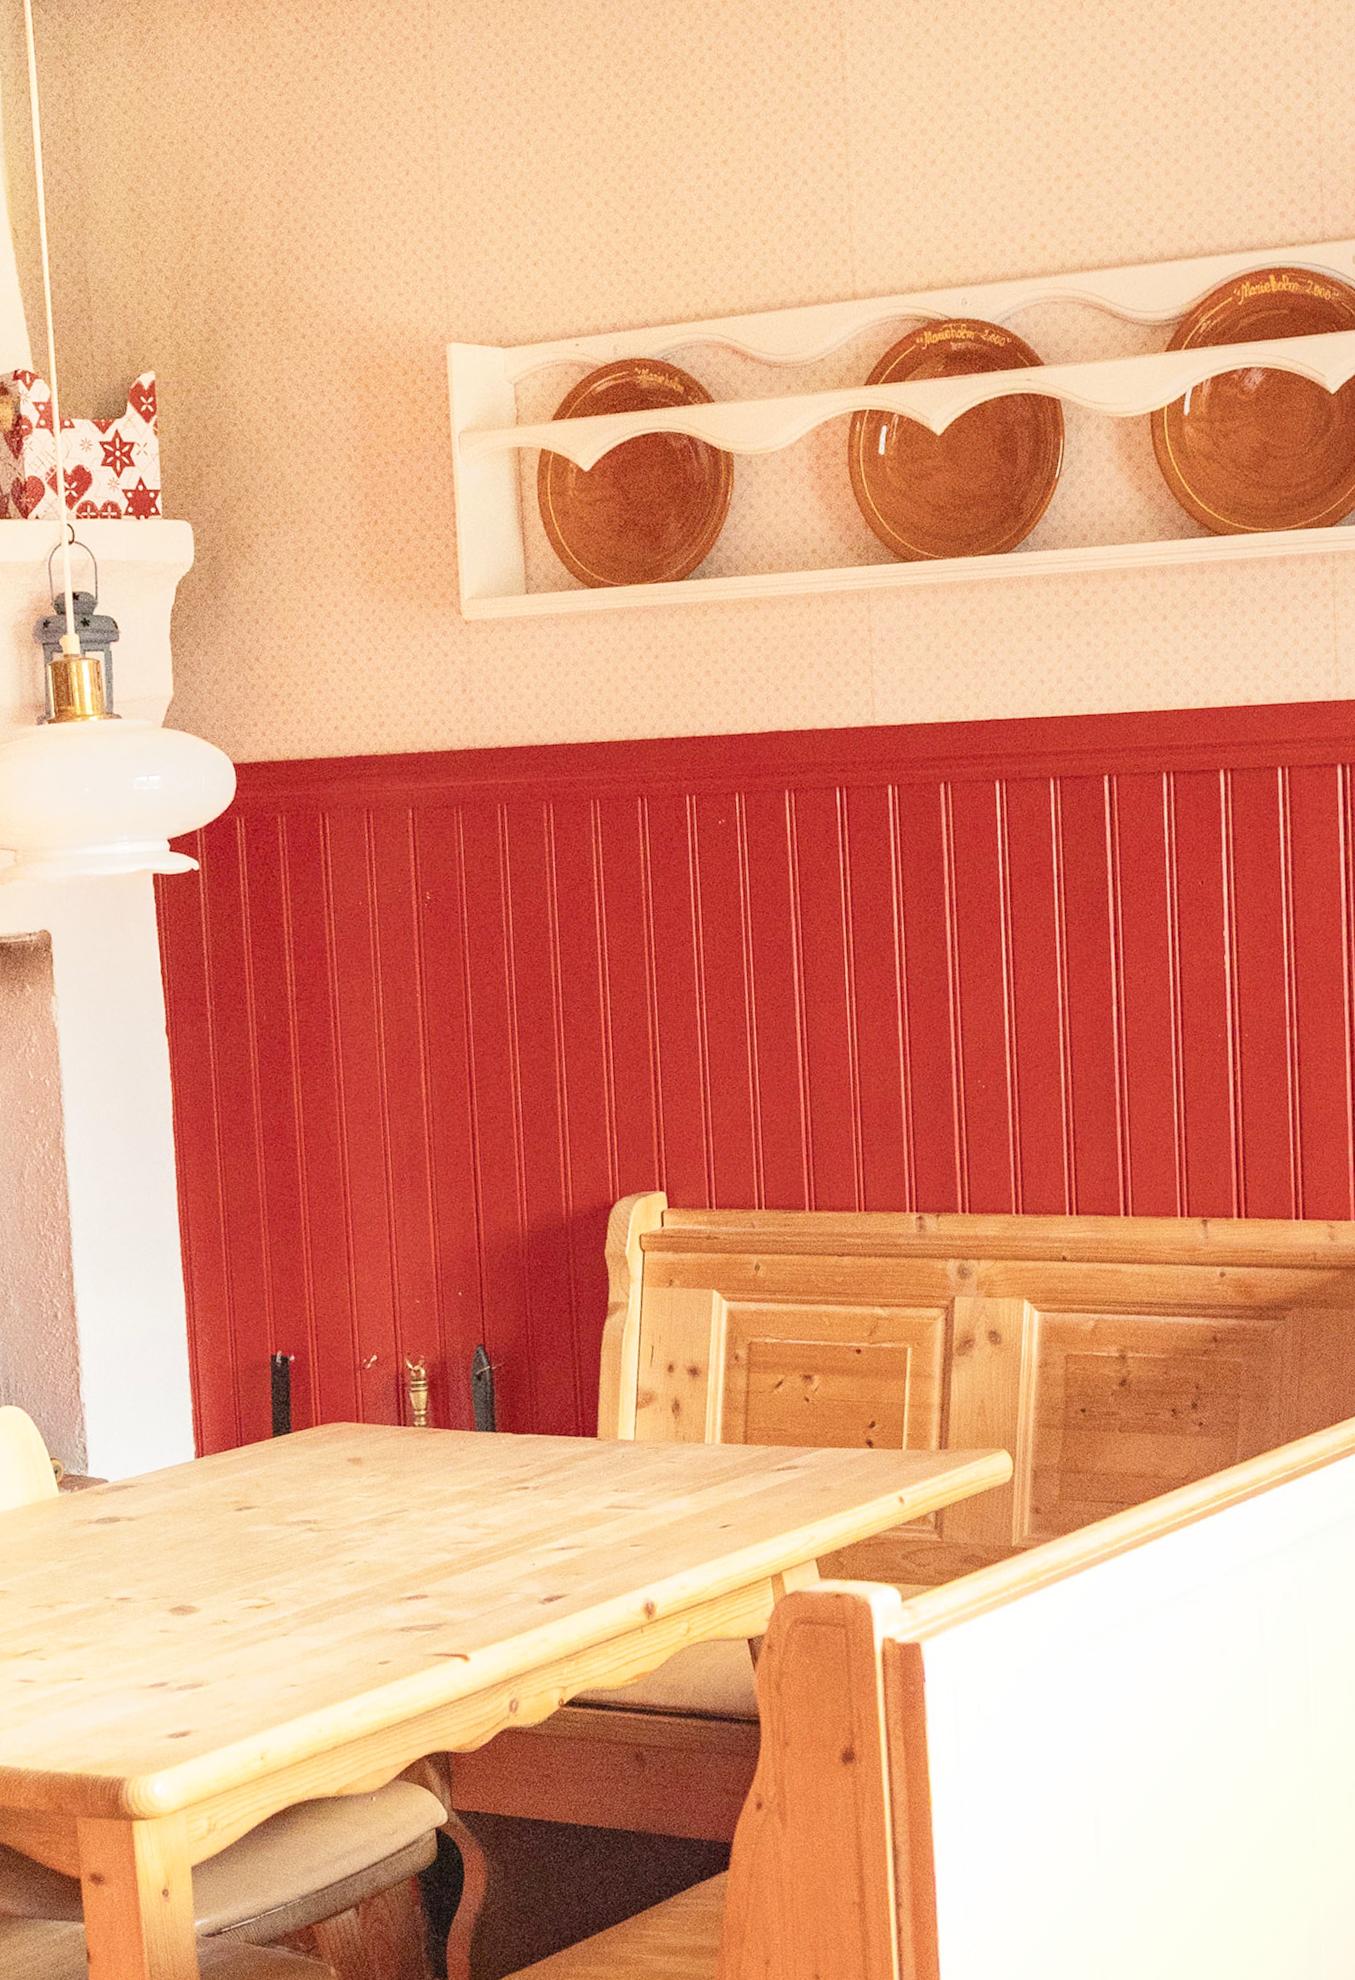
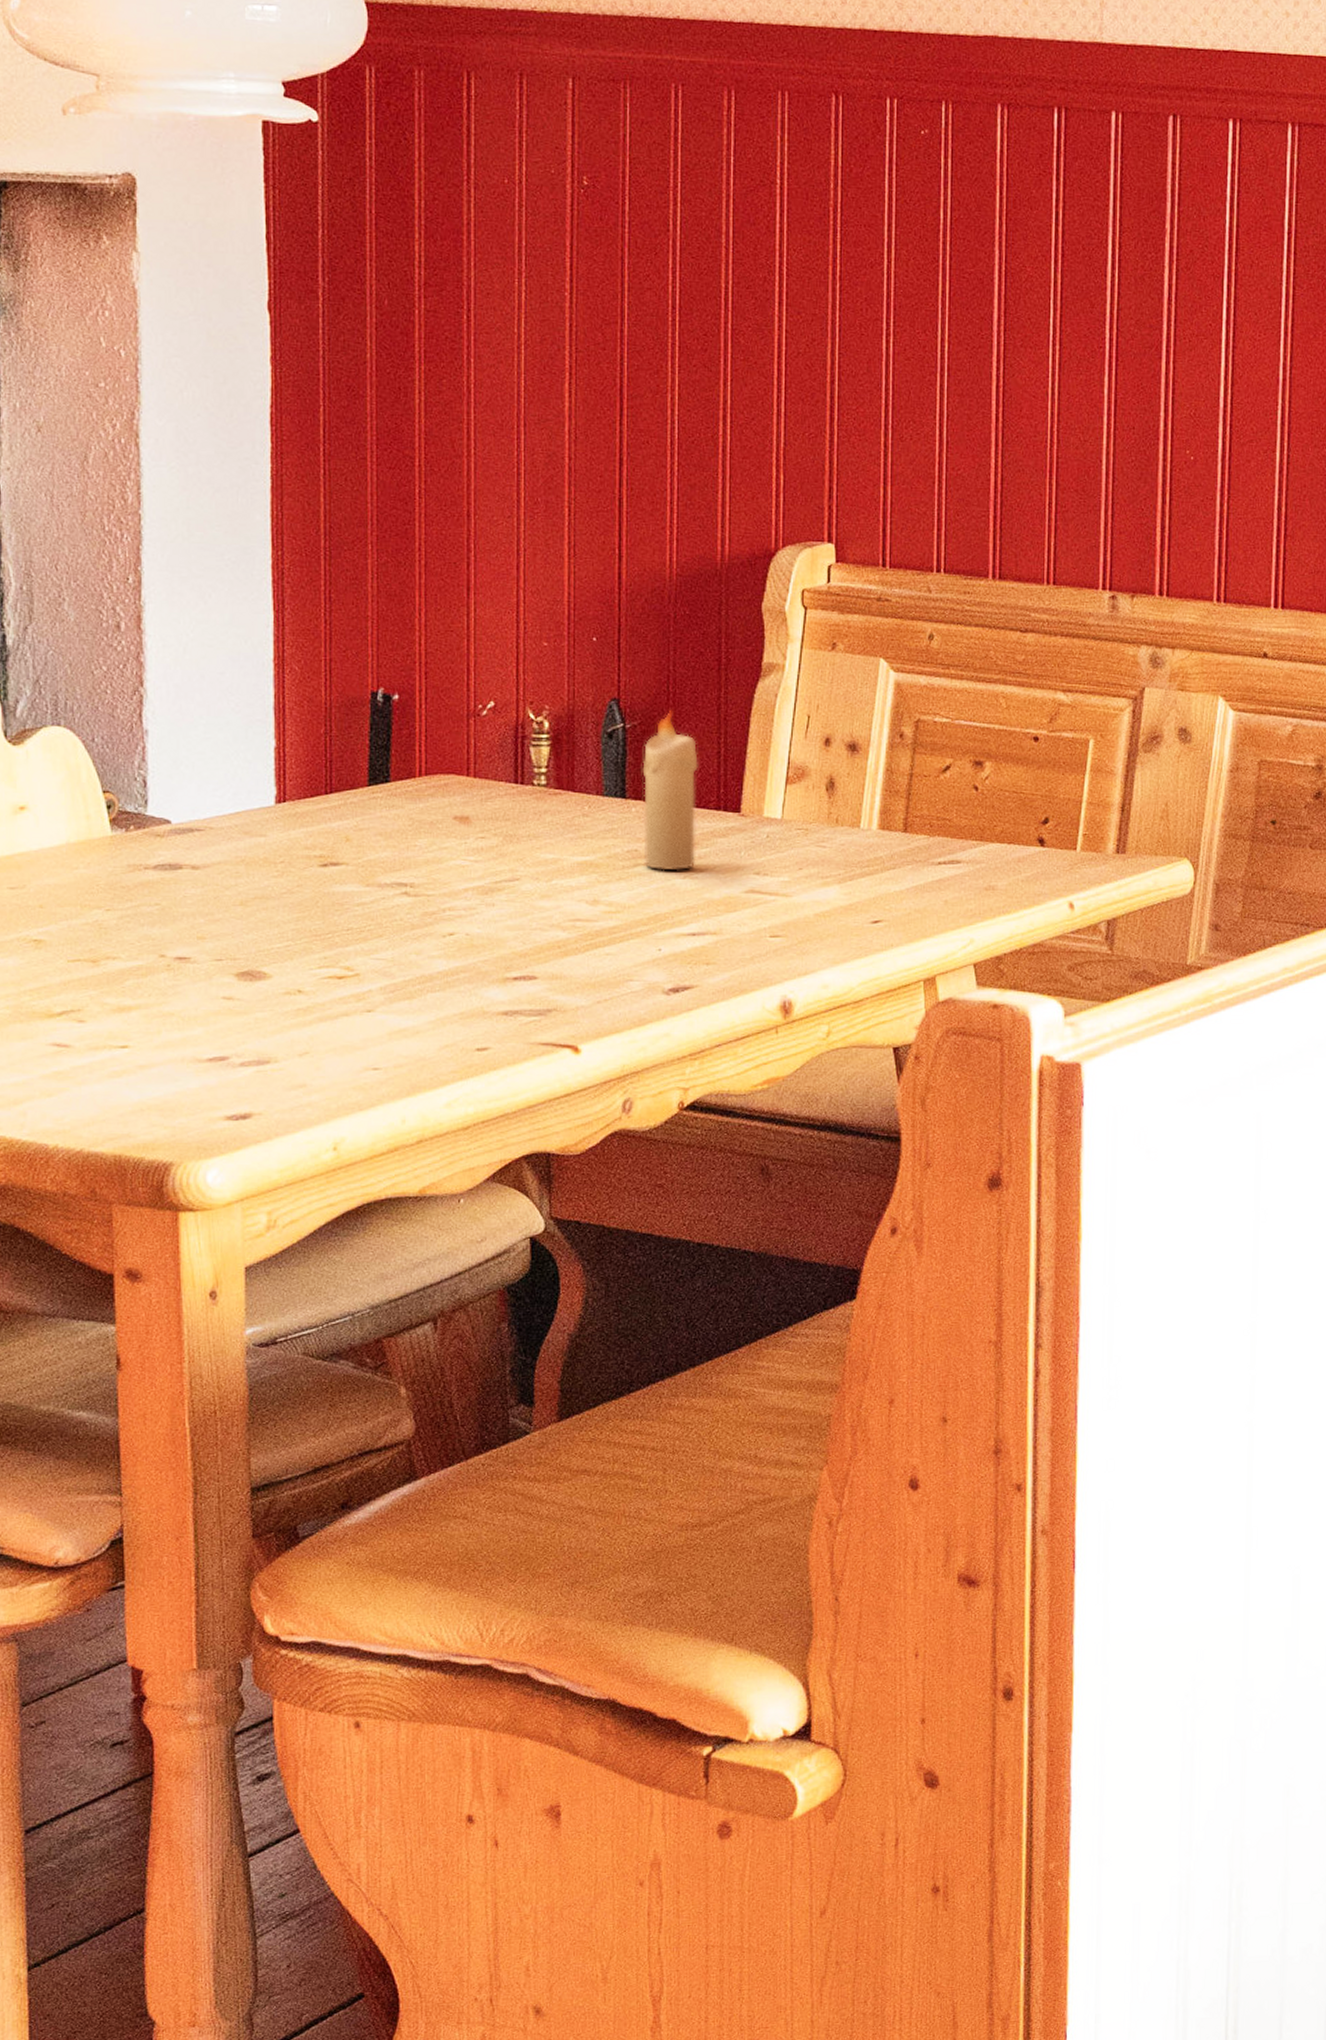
candle: none [508,1350,560,1494] -> present [642,709,698,871]

